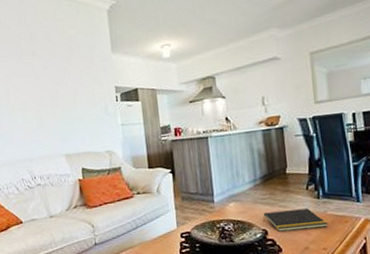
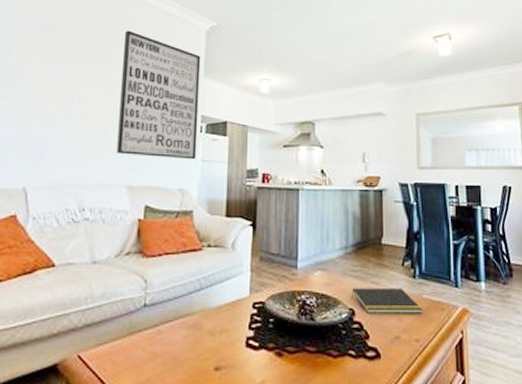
wall art: none [38,22,117,130] -> present [116,30,201,160]

